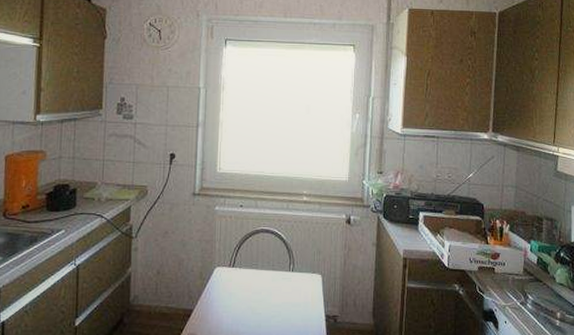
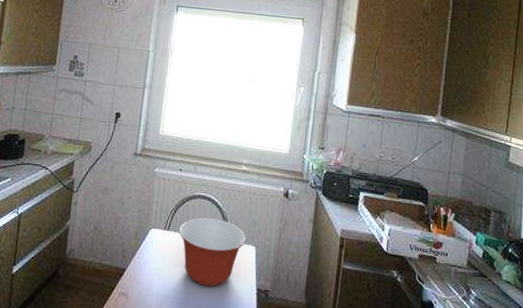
mixing bowl: none [244,251,311,318] -> present [178,217,246,287]

